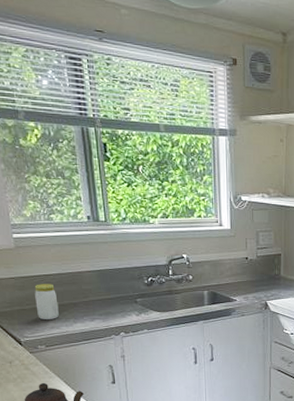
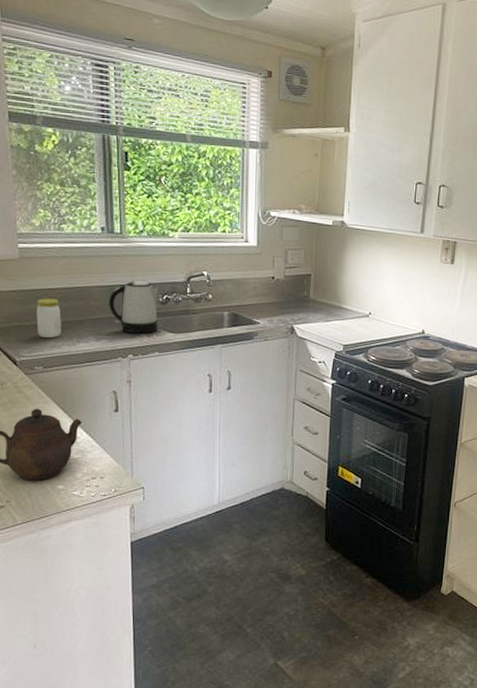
kettle: none [99,266,145,313] -> present [109,281,158,334]

